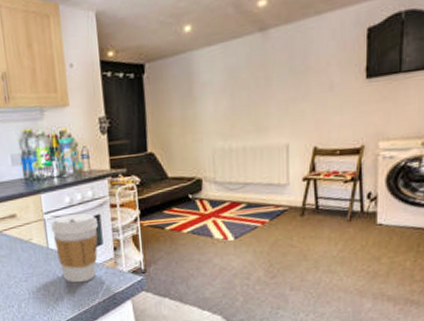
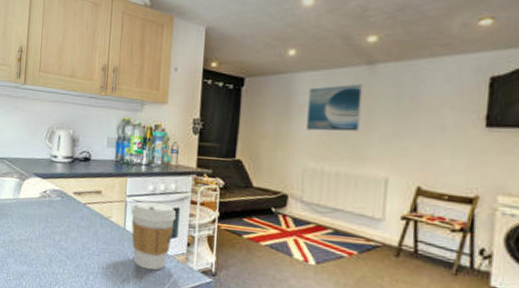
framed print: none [209,52,260,110] -> present [306,83,364,132]

